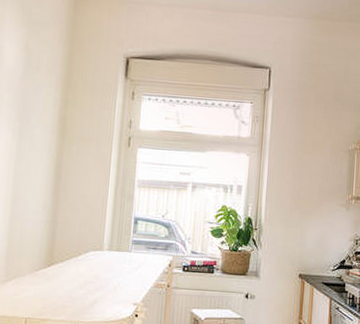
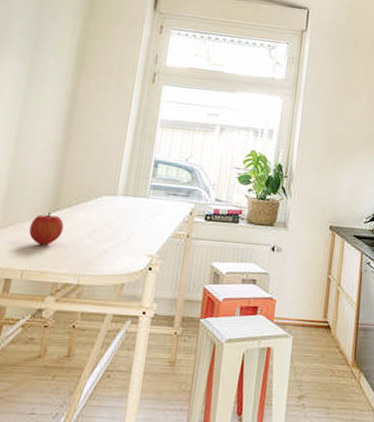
fruit: none [29,266,58,297] -> present [29,211,64,246]

